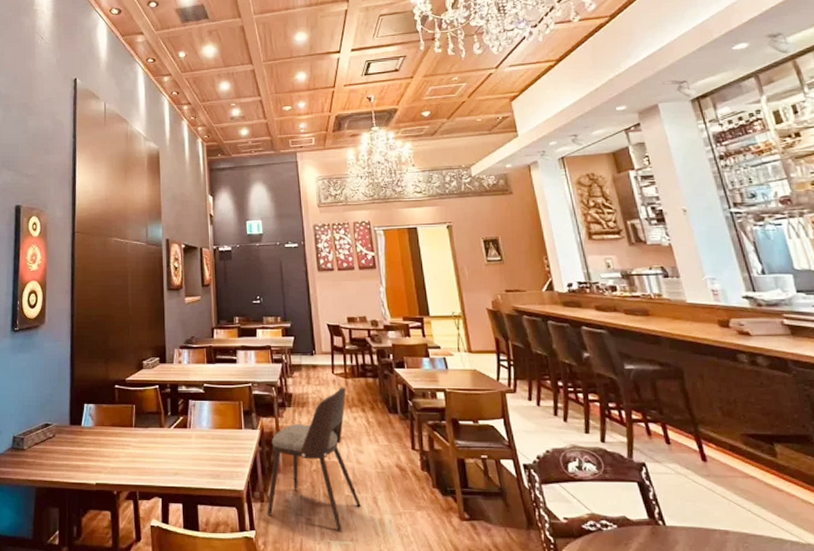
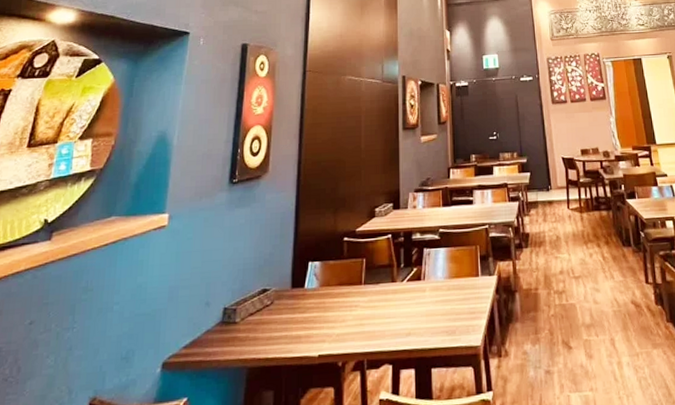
dining chair: present [267,387,361,532] -> none [505,222,599,383]

